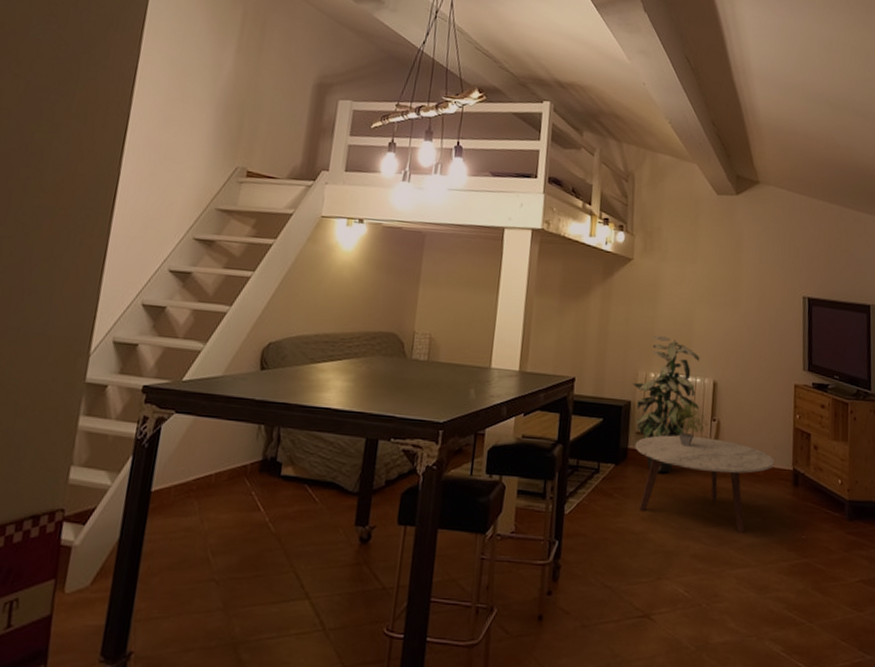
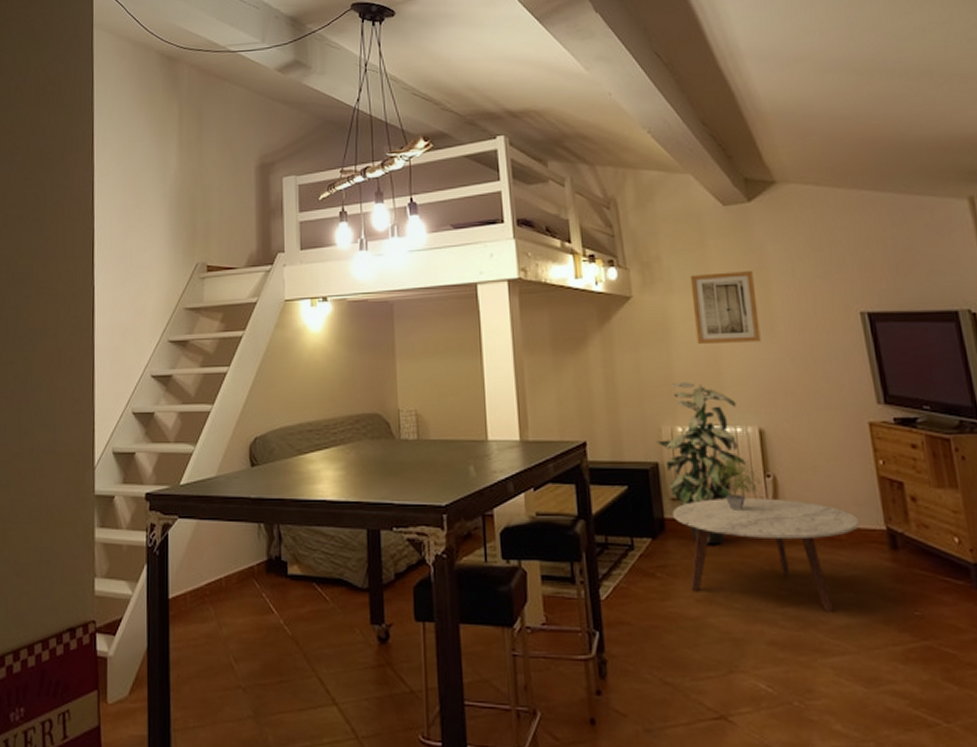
wall art: none [678,248,730,311] -> present [690,271,761,344]

